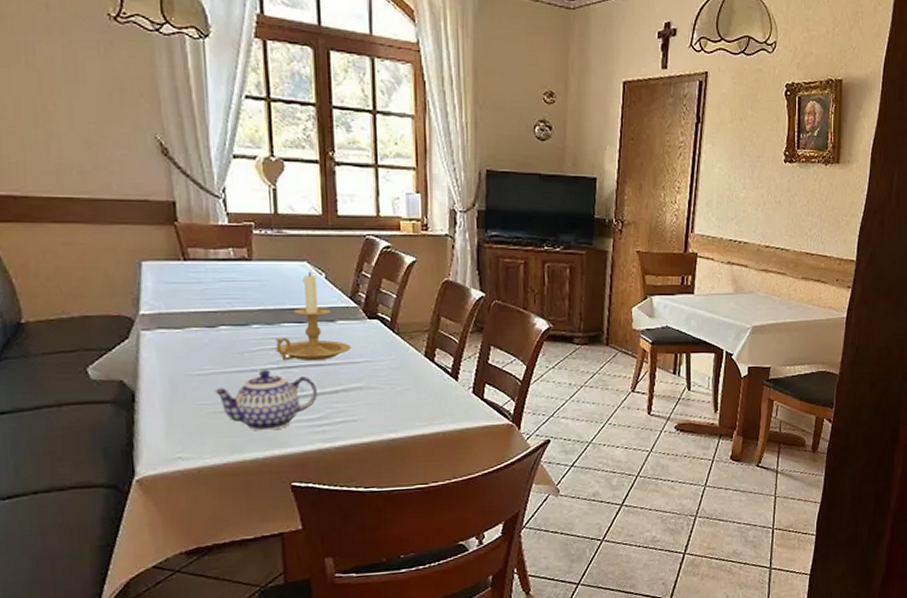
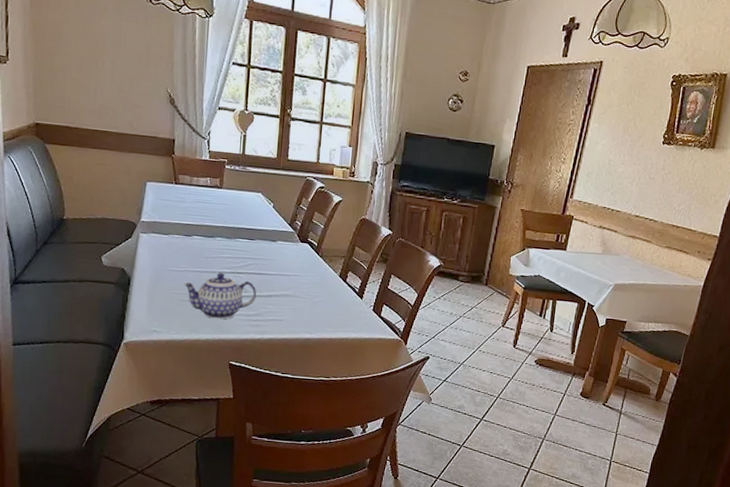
candle holder: present [275,271,352,362] -> none [231,201,286,271]

